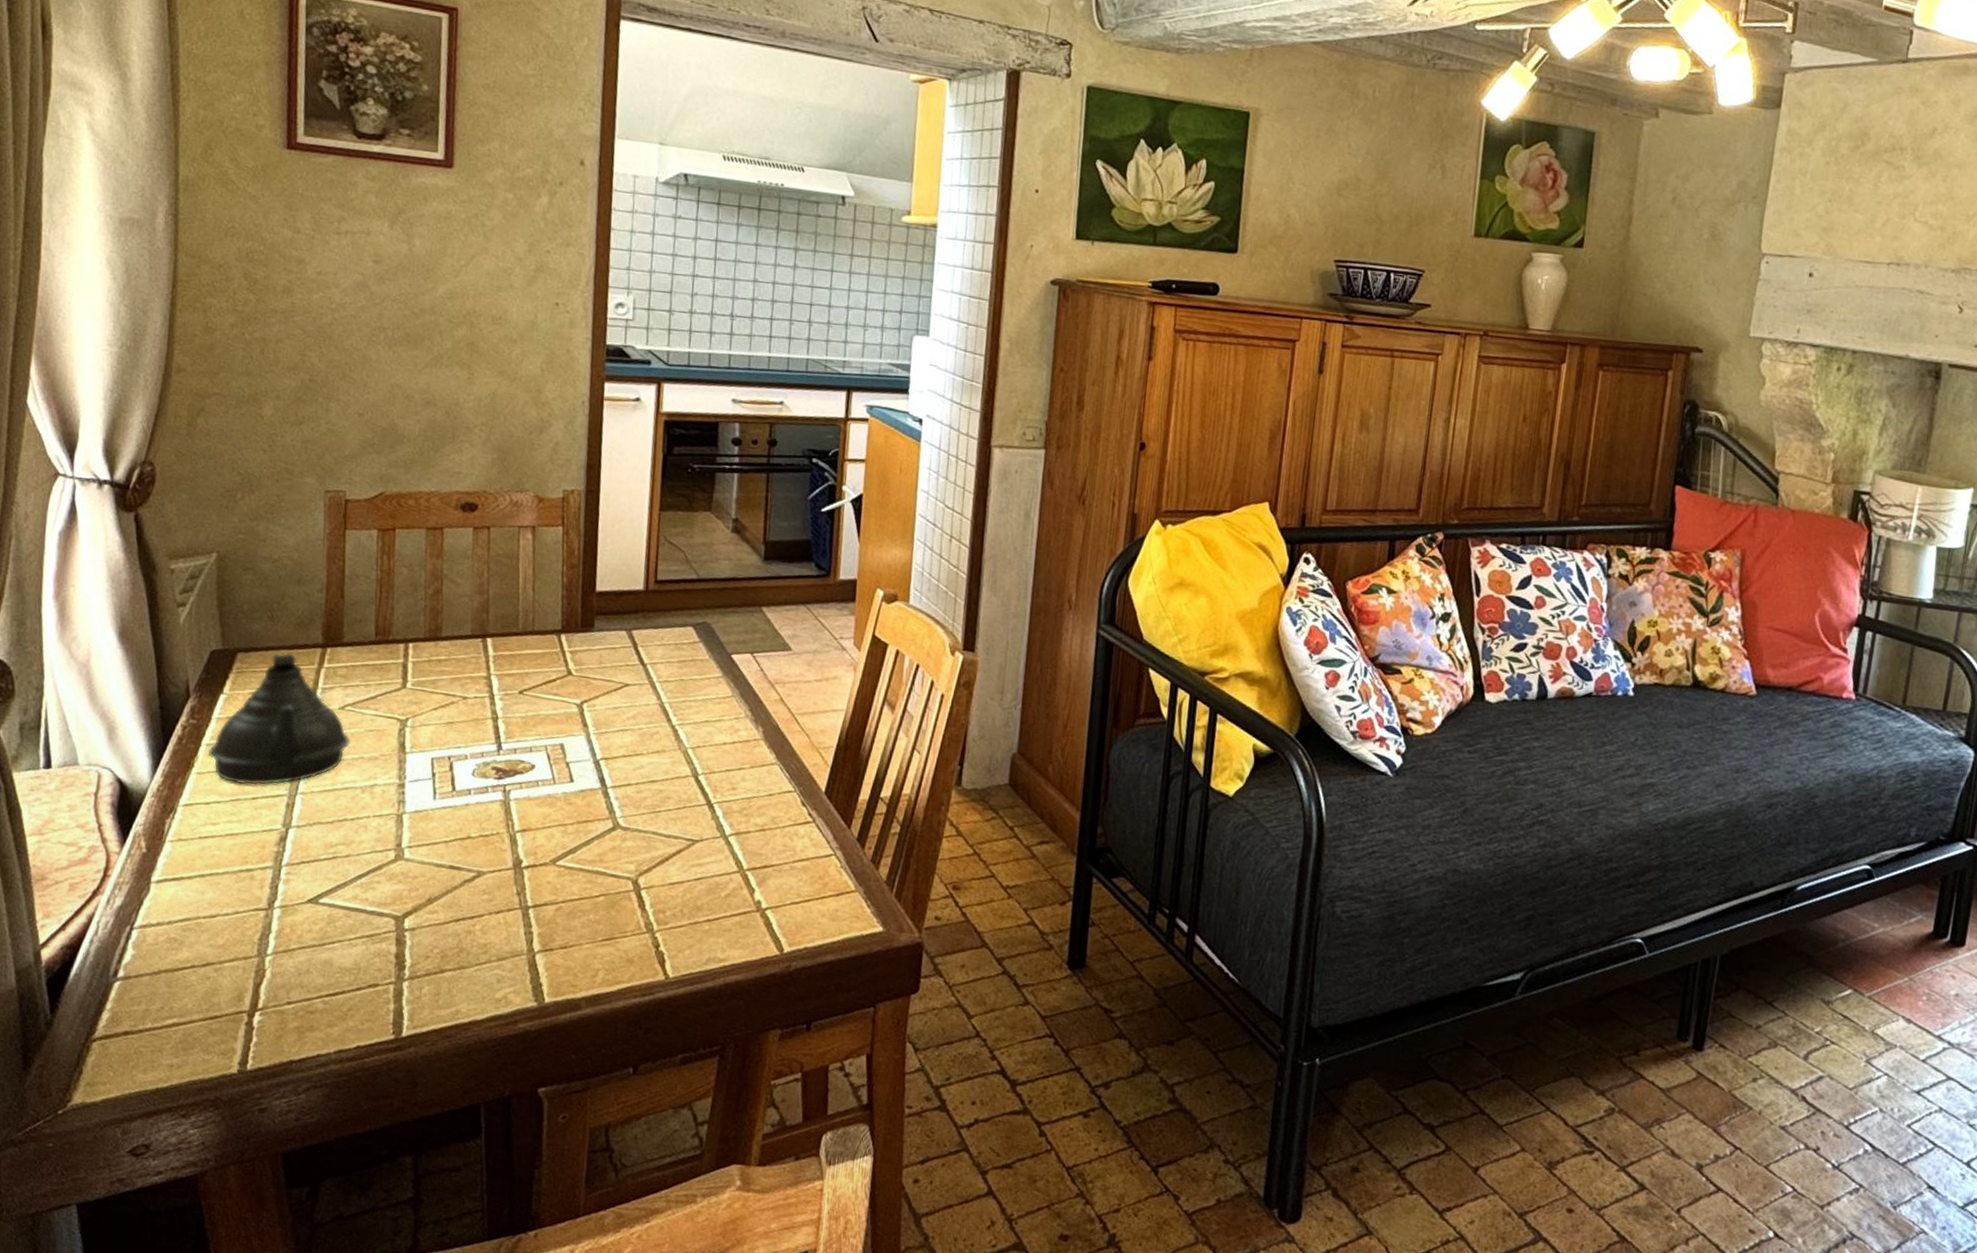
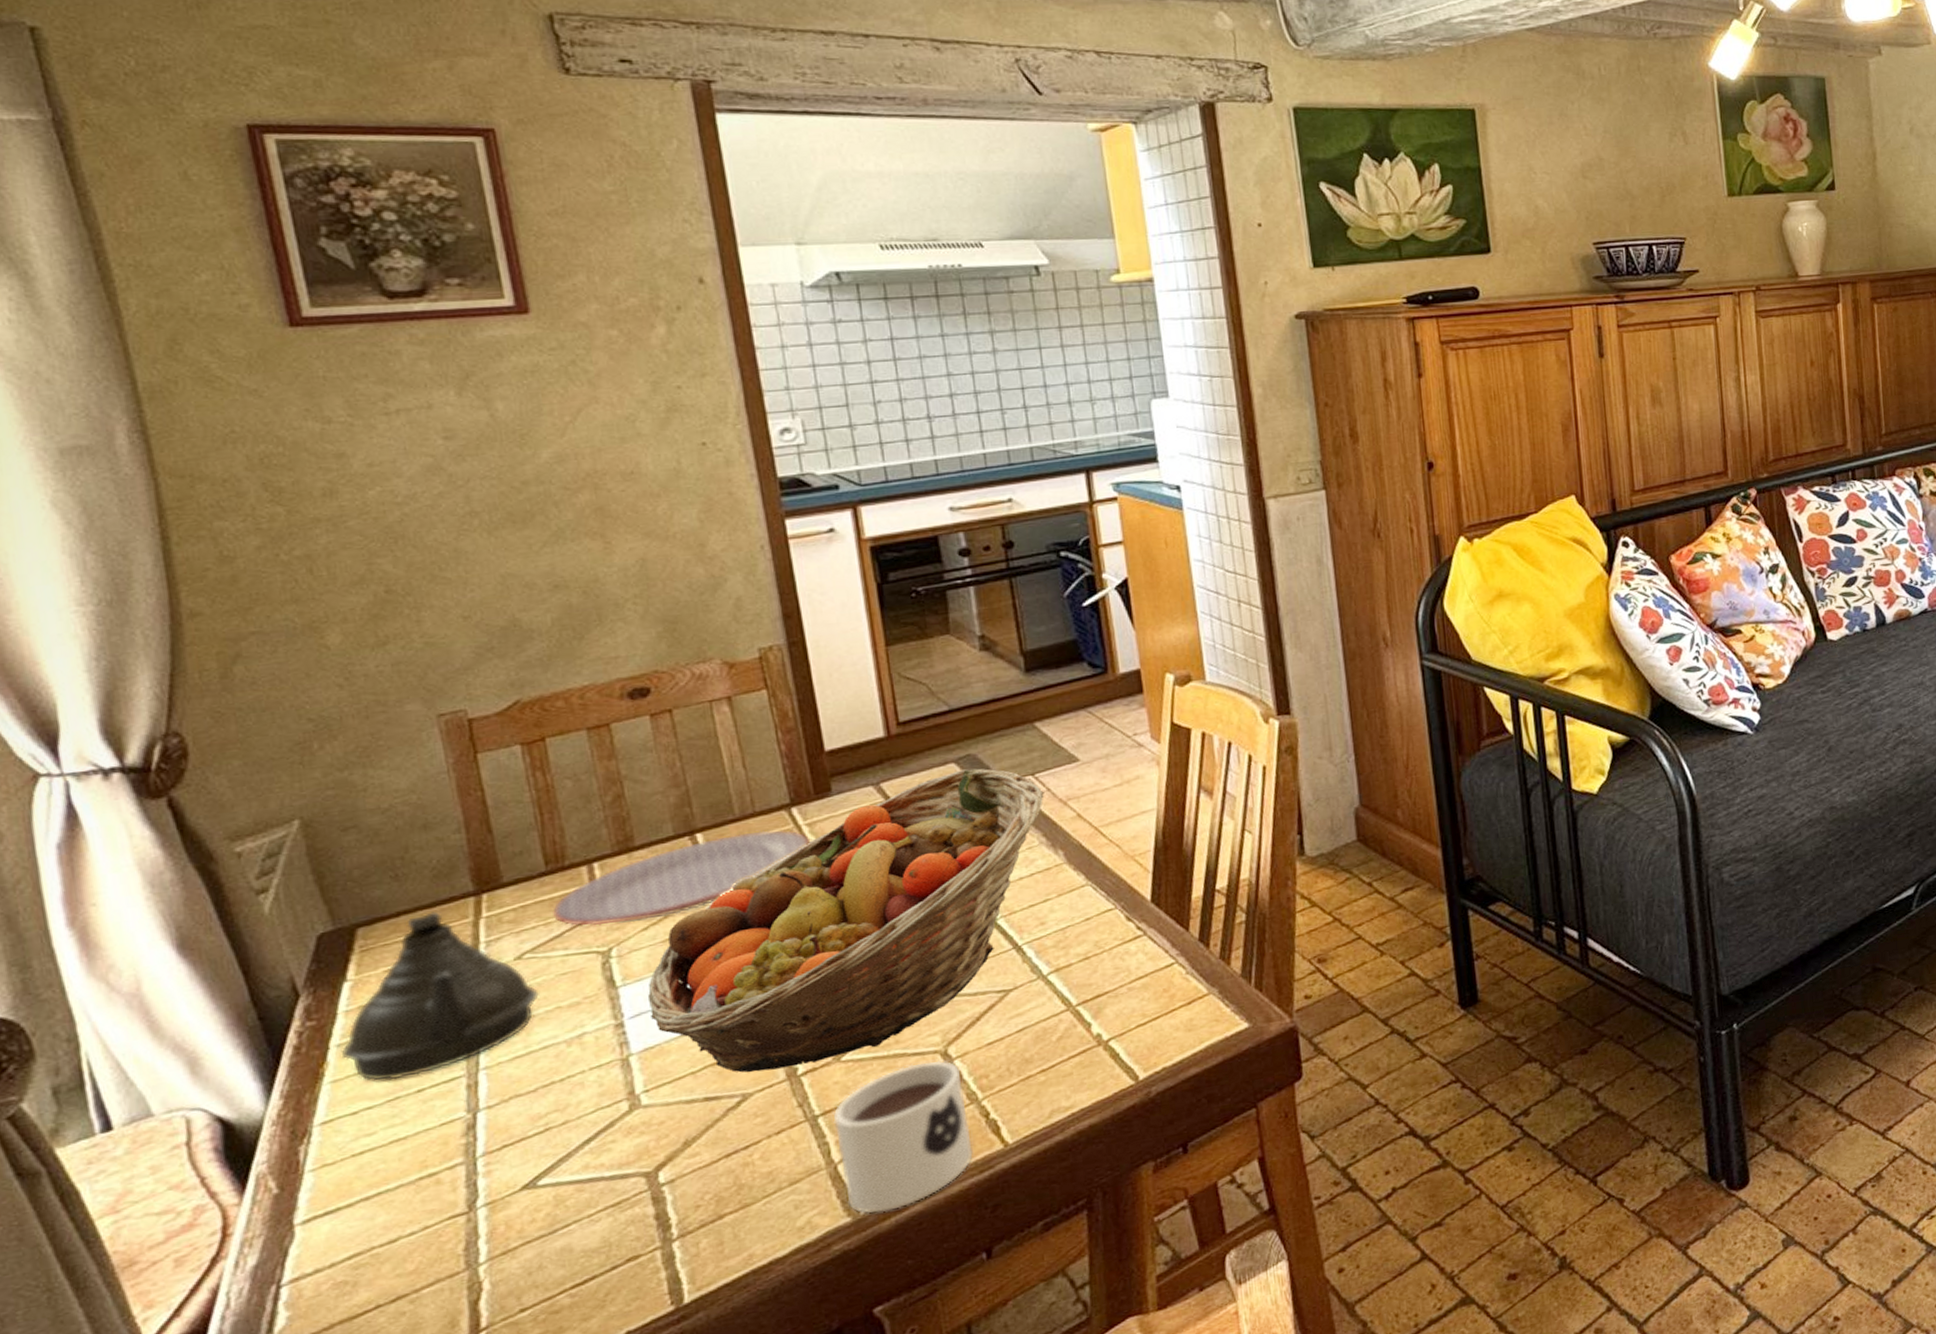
plate: none [372,645,571,703] -> present [552,829,811,927]
fruit basket: none [425,634,759,860] -> present [648,768,1046,1073]
mug: none [537,883,645,1008] -> present [832,1060,973,1214]

